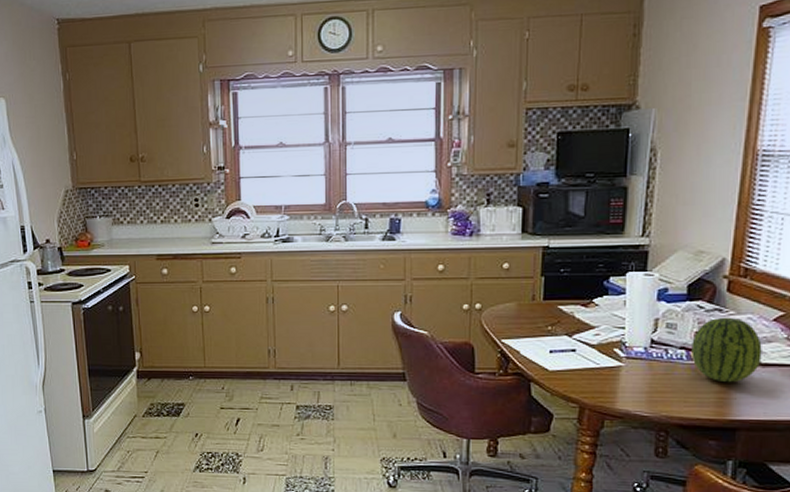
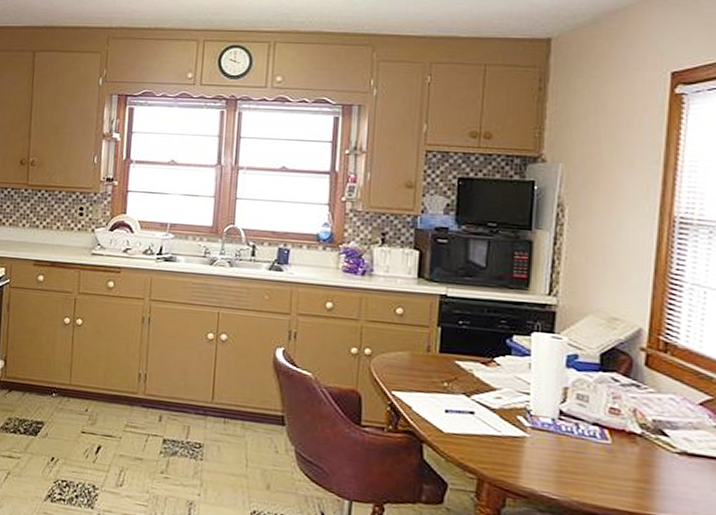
fruit: present [691,317,762,383] -> none [606,393,687,472]

